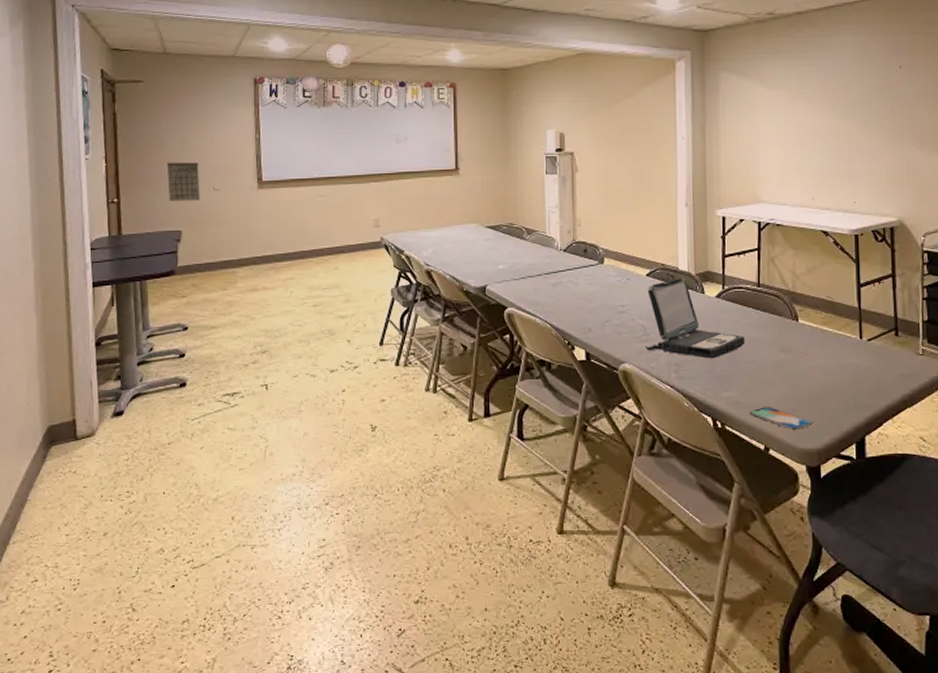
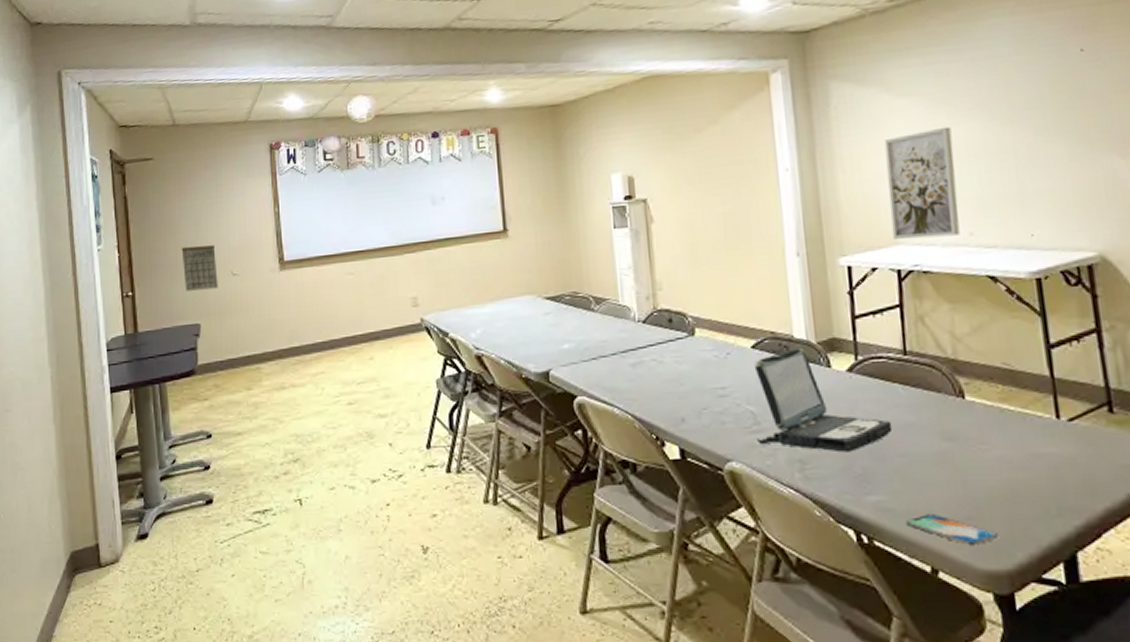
wall art: none [756,115,806,199] -> present [884,126,960,241]

